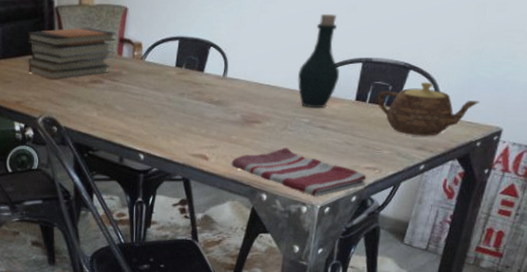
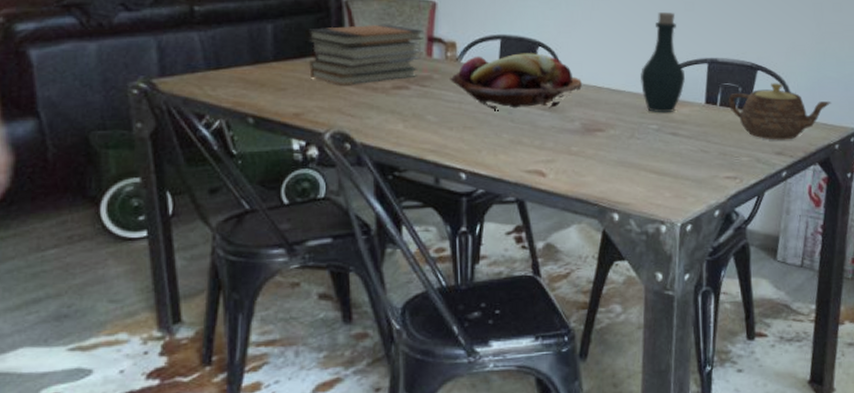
fruit basket: none [135,53,245,103] -> present [450,53,582,110]
dish towel: present [231,148,367,197] -> none [573,158,728,213]

